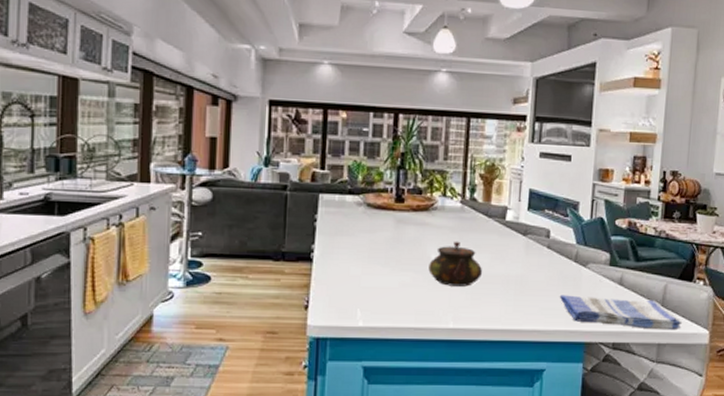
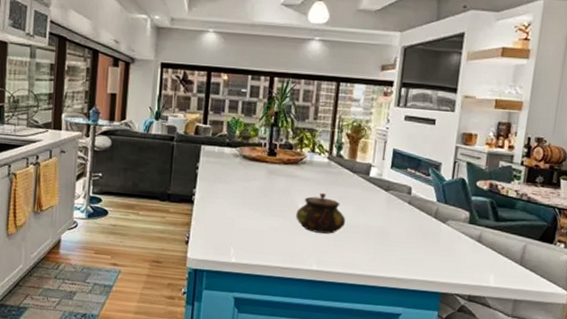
dish towel: present [559,295,682,331] -> none [417,247,540,289]

